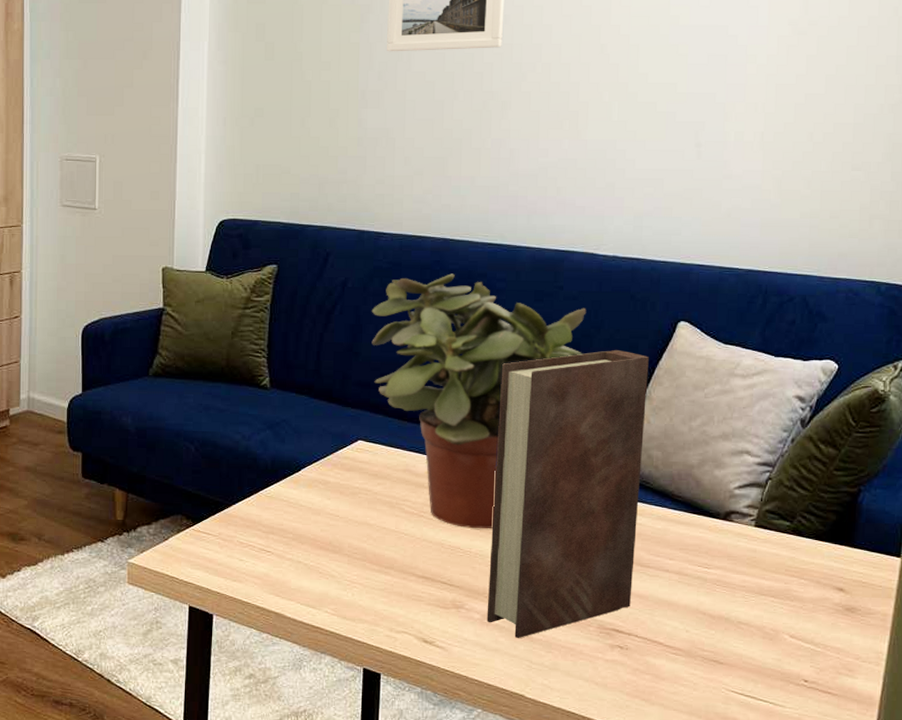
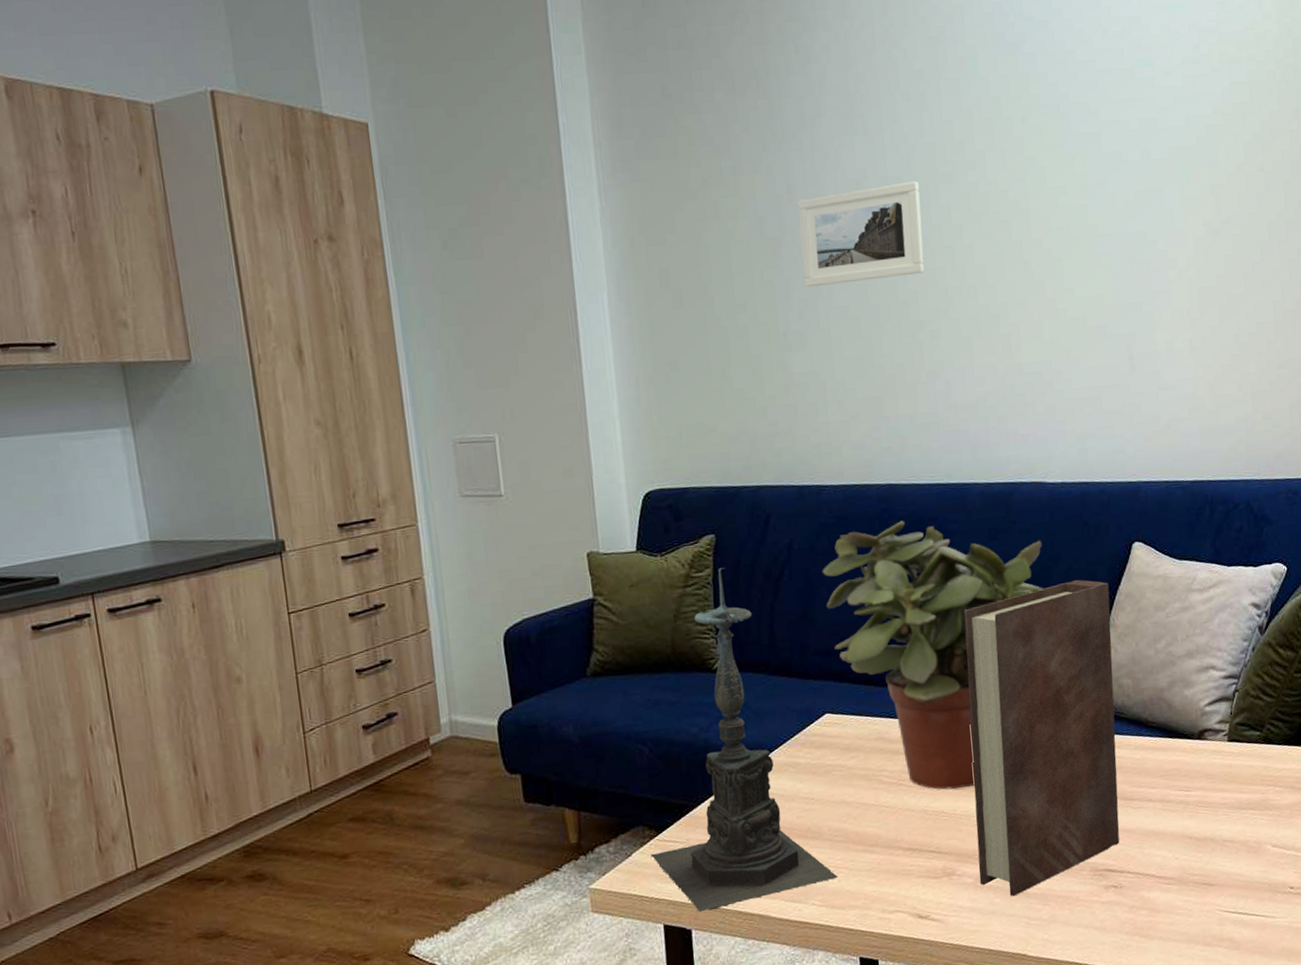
candle holder: none [185,295,353,601] -> present [650,567,839,912]

